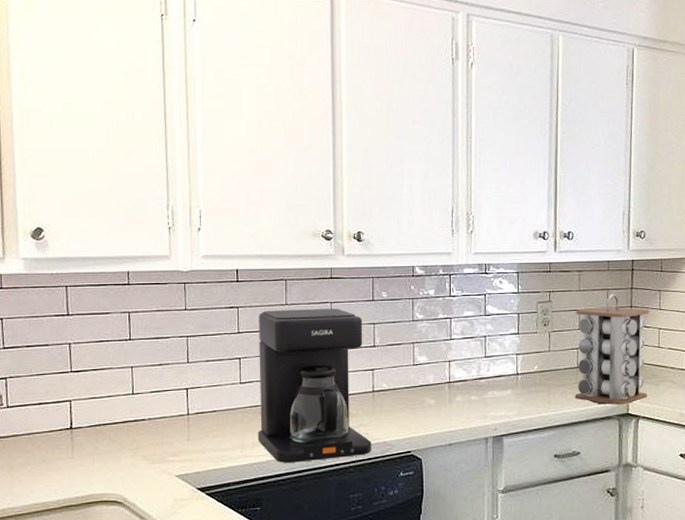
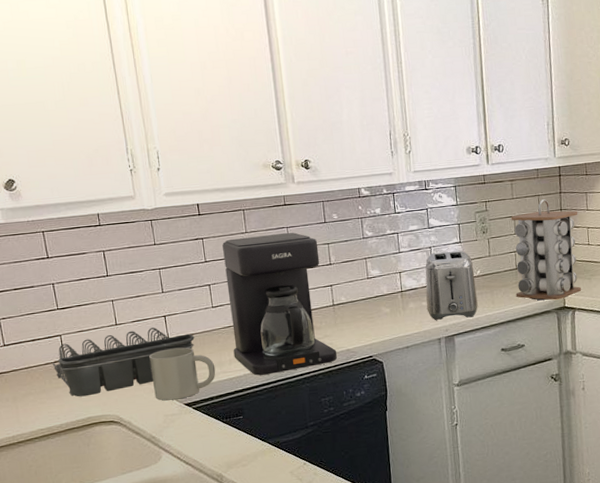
dish rack: none [57,400,217,471] -> present [52,327,195,397]
mug: none [164,425,236,483] -> present [149,347,216,401]
toaster: none [475,342,532,417] -> present [425,251,478,320]

